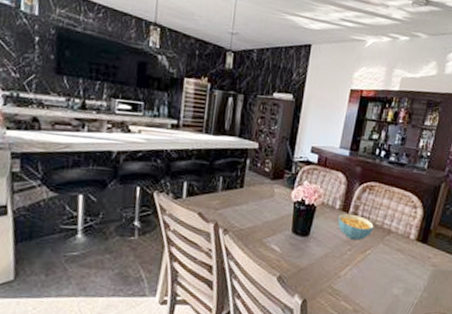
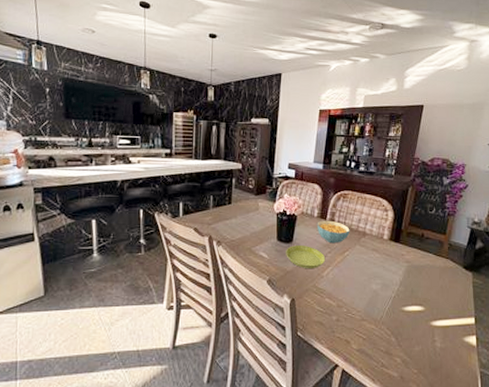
saucer: none [300,239,345,268] -> present [286,245,326,269]

